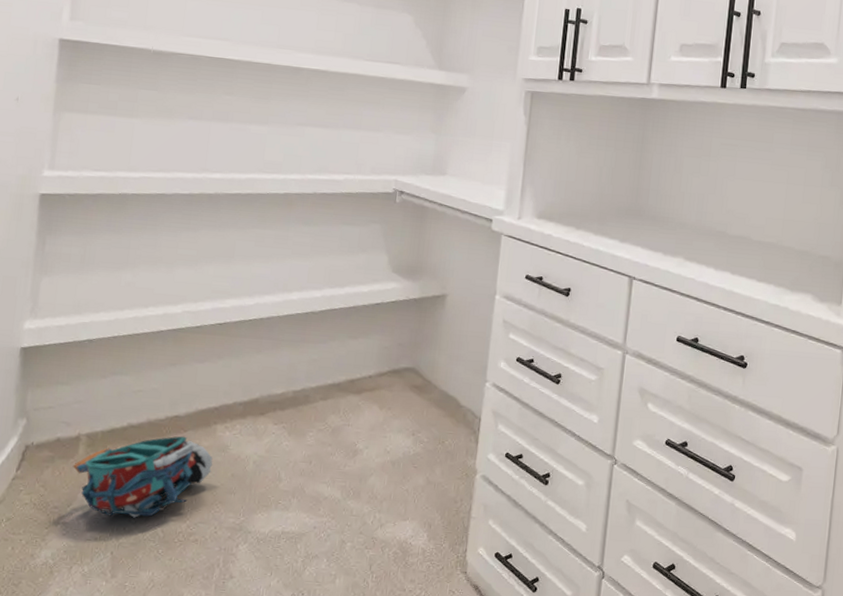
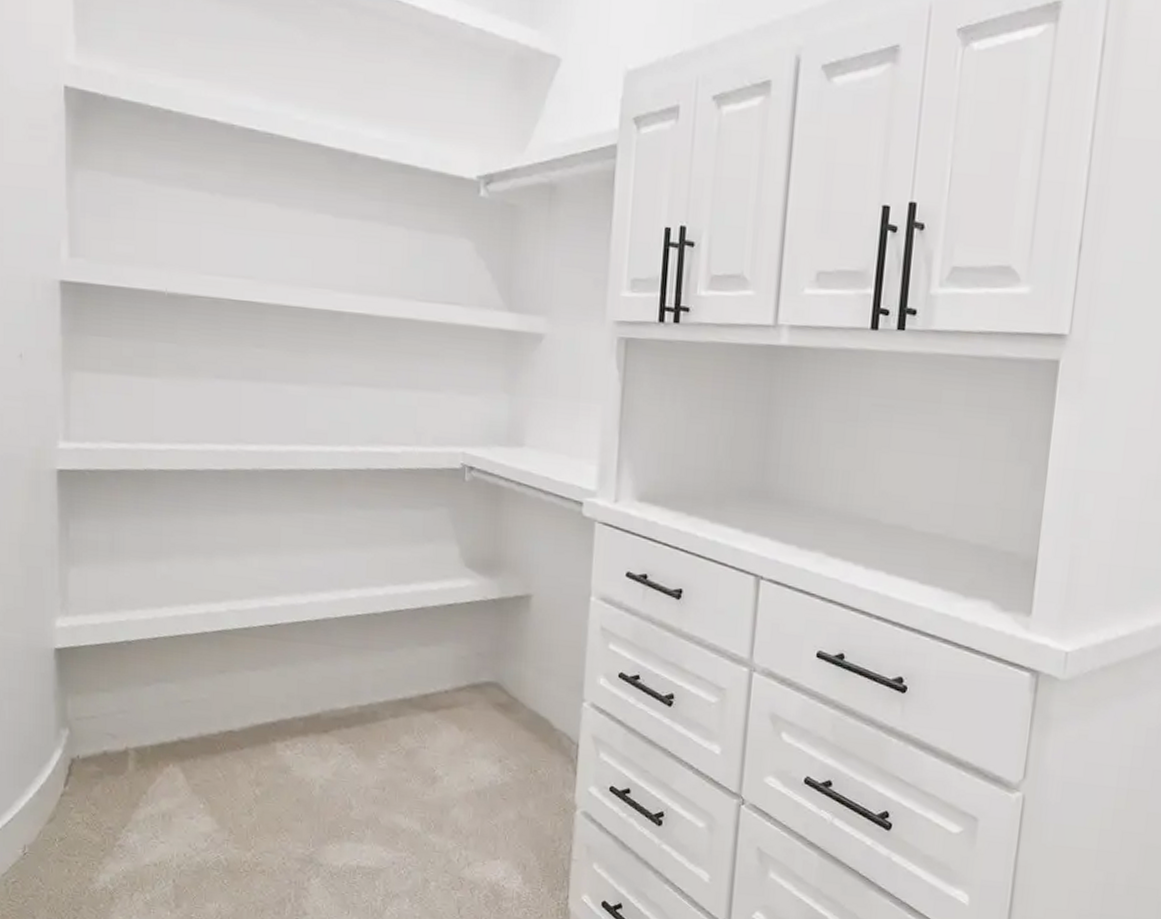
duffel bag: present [72,436,213,518] -> none [123,753,275,844]

